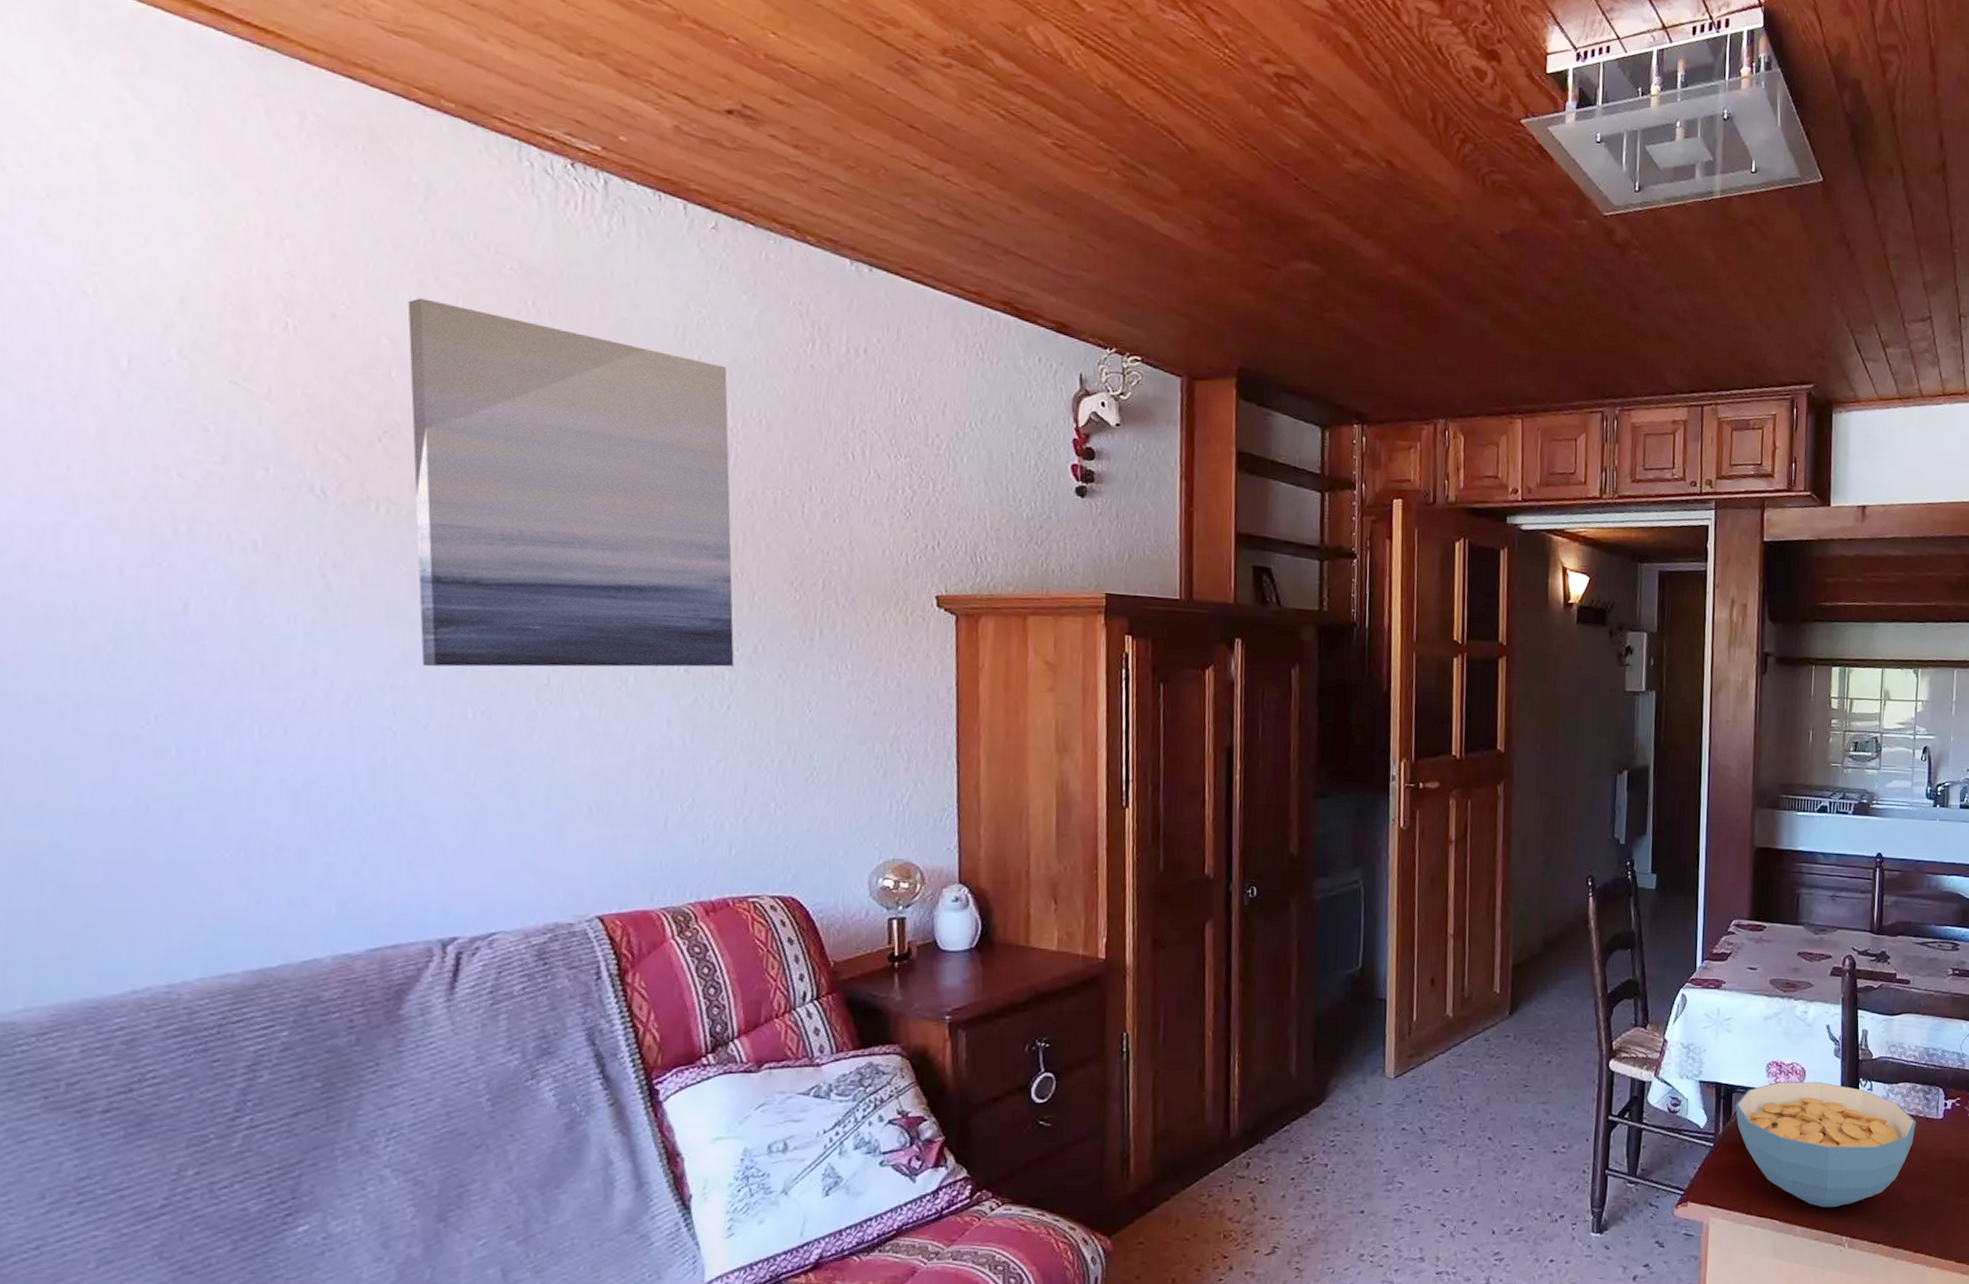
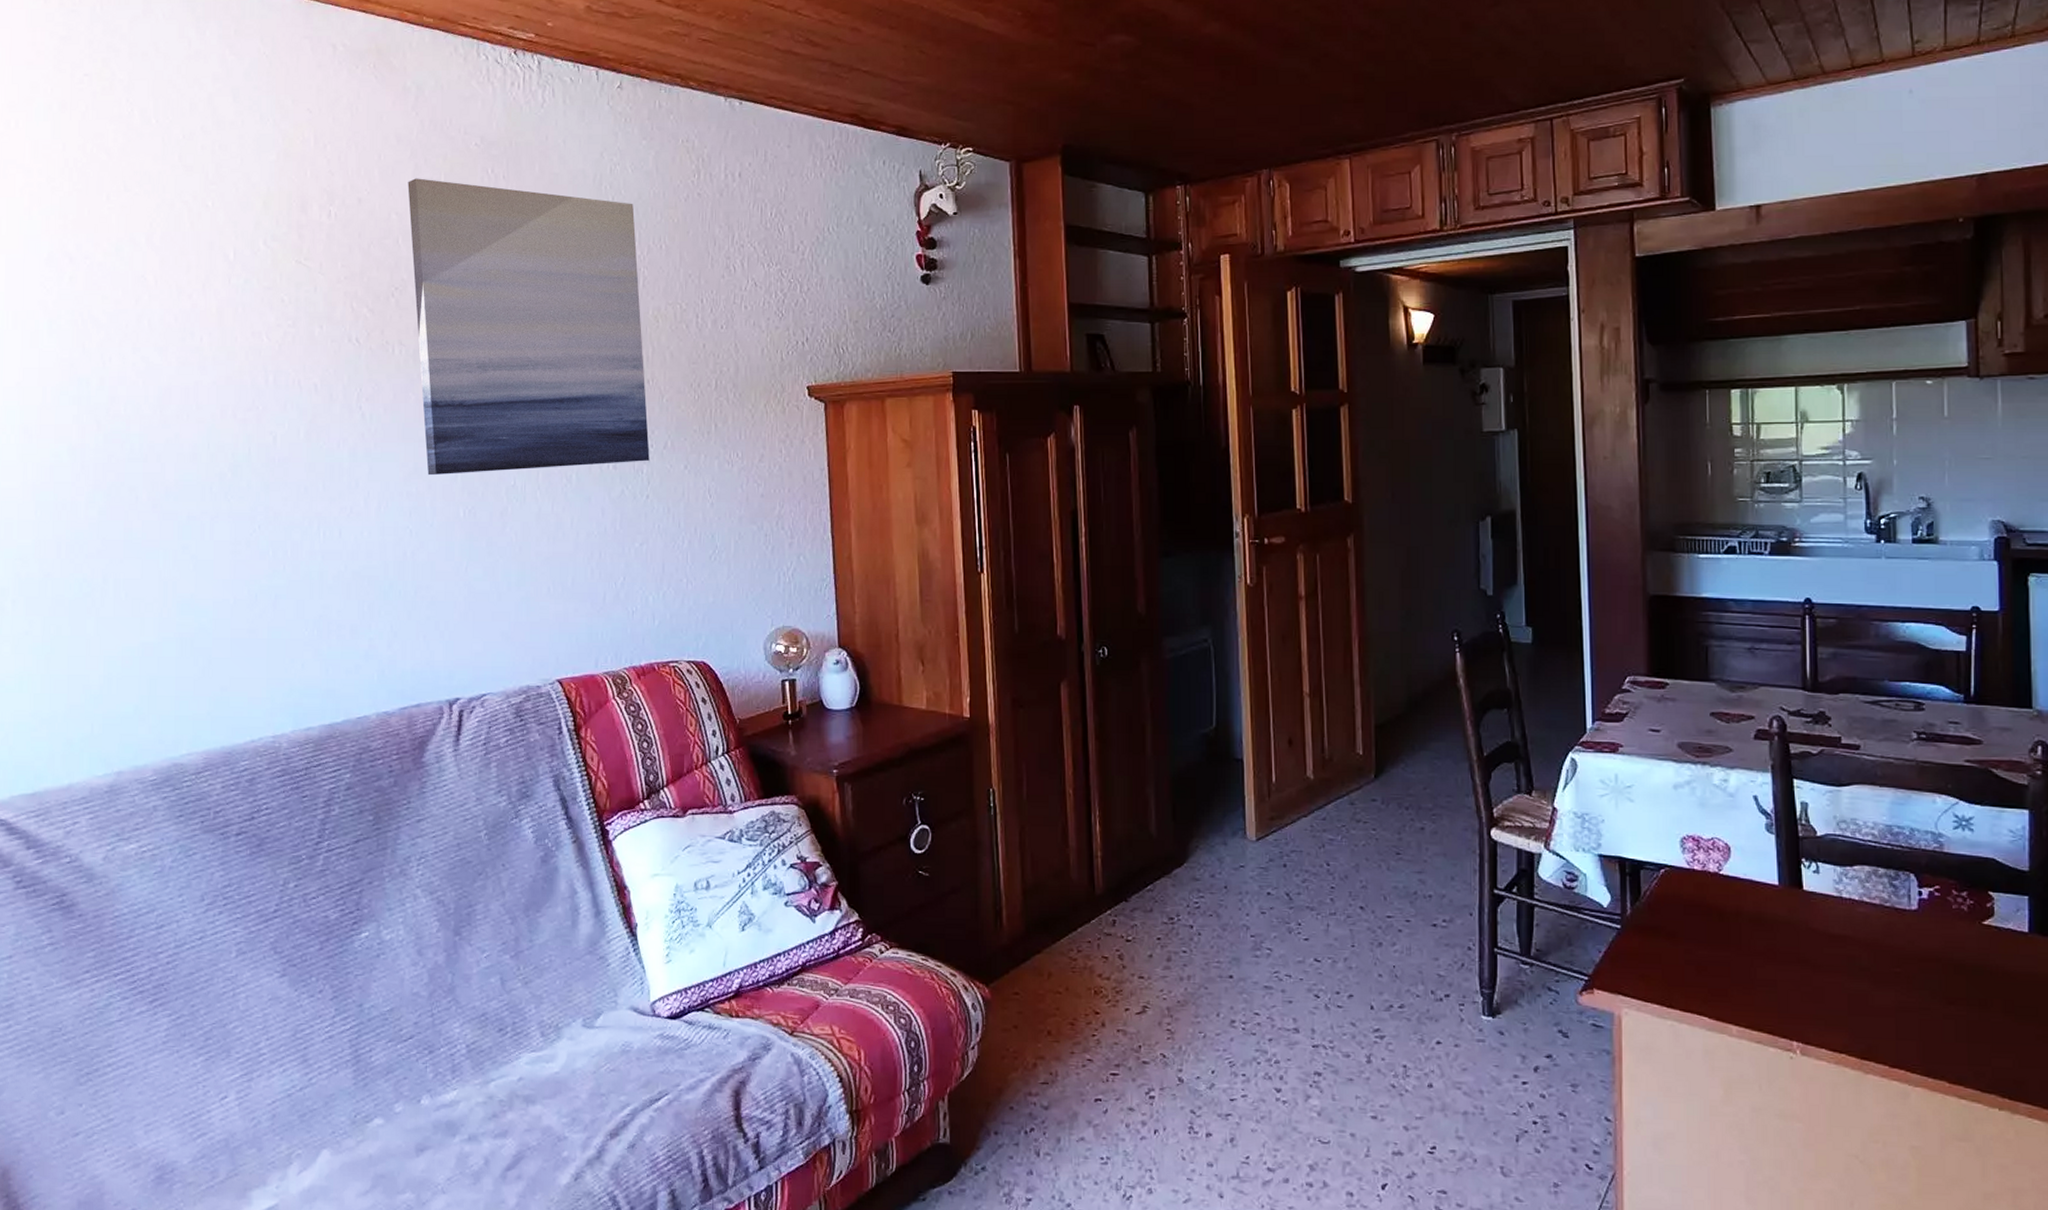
cereal bowl: present [1735,1082,1916,1207] -> none [1645,859,1882,1006]

